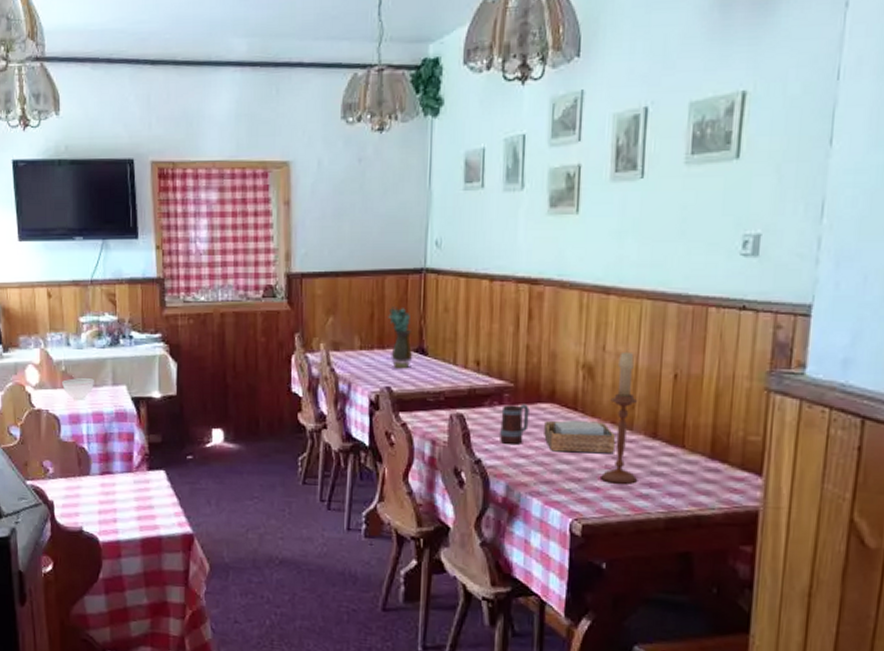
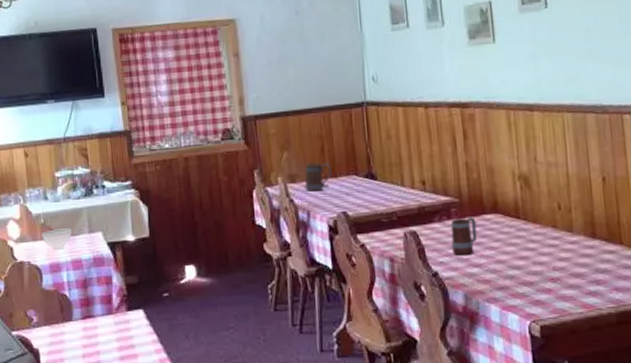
beer mug: none [348,331,380,362] -> present [304,162,332,192]
vase: present [388,306,413,369] -> none [337,137,364,195]
napkin holder: present [544,420,616,454] -> none [491,227,560,259]
candlestick: present [601,348,638,484] -> none [548,158,584,284]

